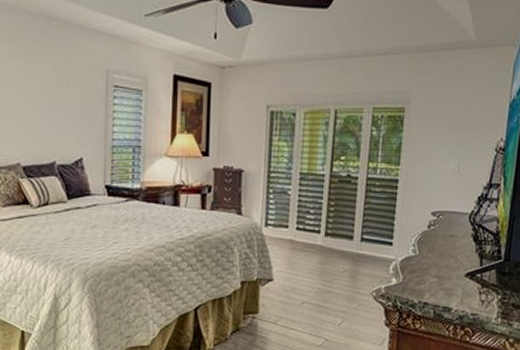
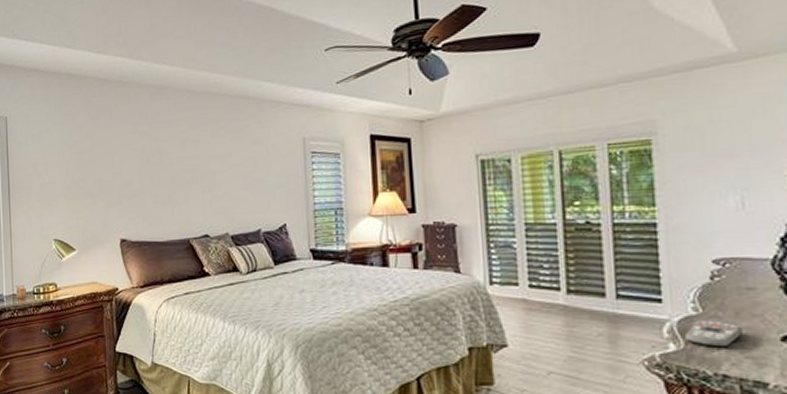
remote control: none [404,260,443,282] -> present [686,320,744,348]

